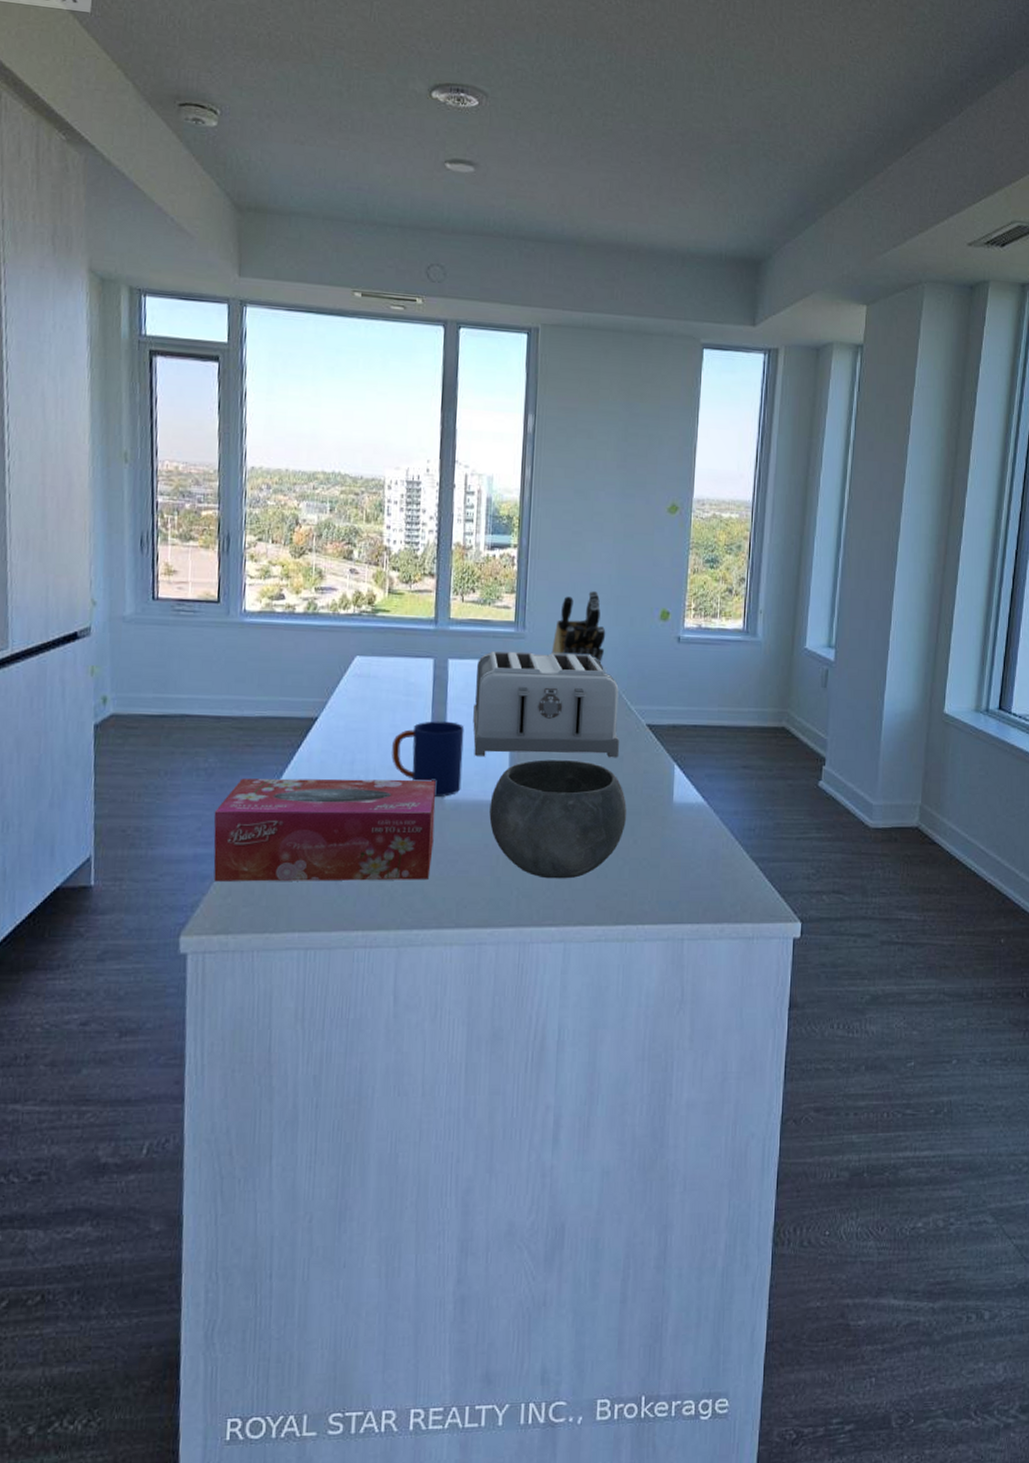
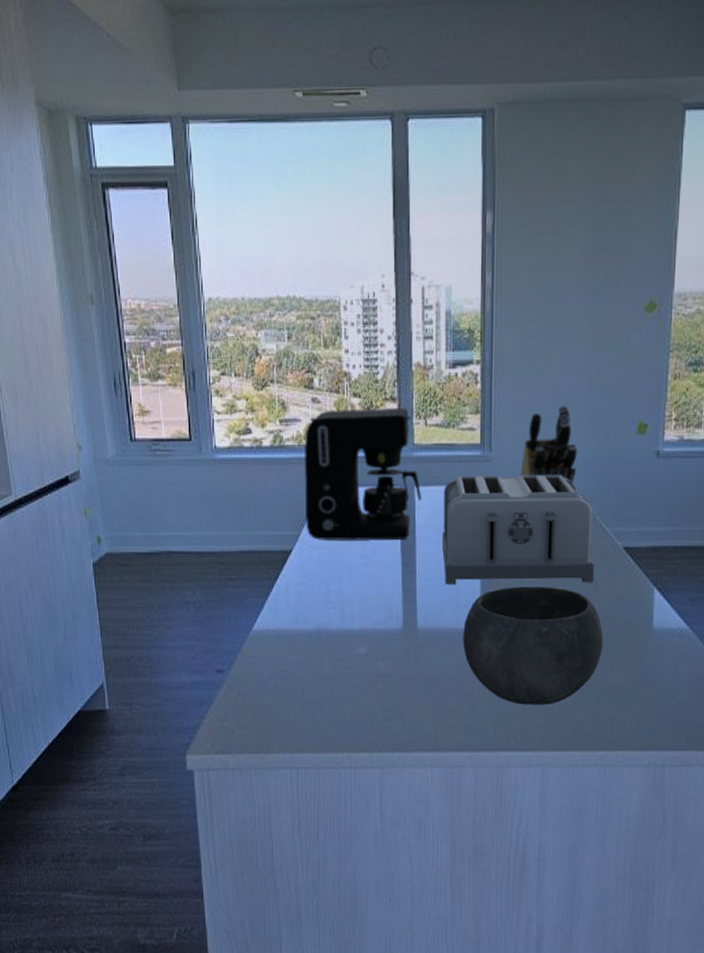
tissue box: present [213,778,436,882] -> none [205,609,410,707]
coffee maker: none [334,581,455,711] -> present [305,408,421,541]
mug: present [392,721,465,797] -> none [364,550,434,625]

